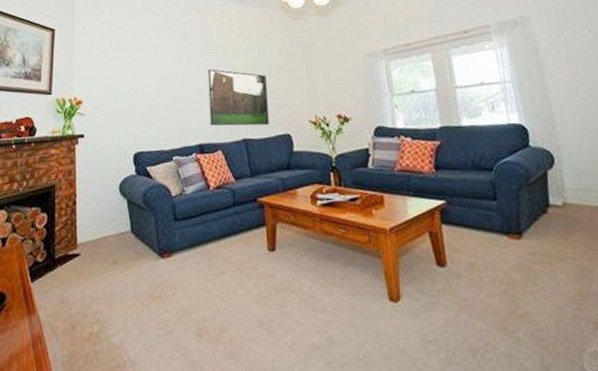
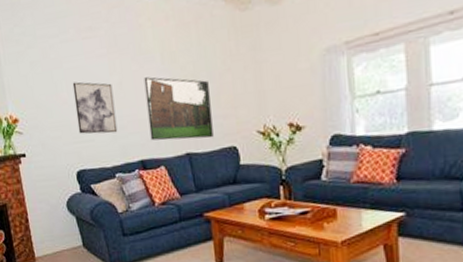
wall art: none [140,70,179,118] -> present [72,82,118,134]

